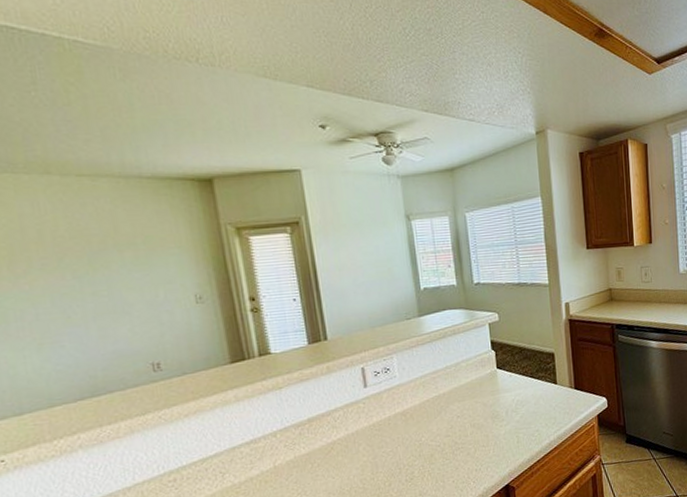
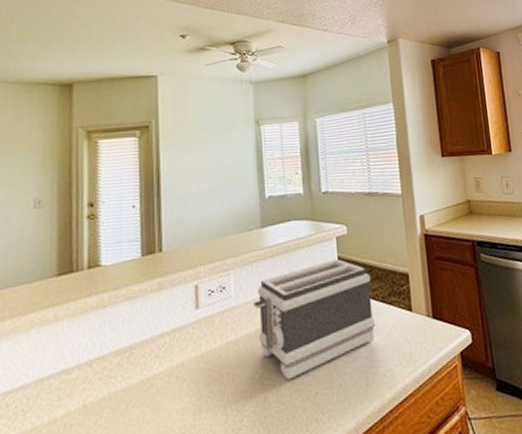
toaster: none [416,342,526,441] -> present [254,259,376,380]

